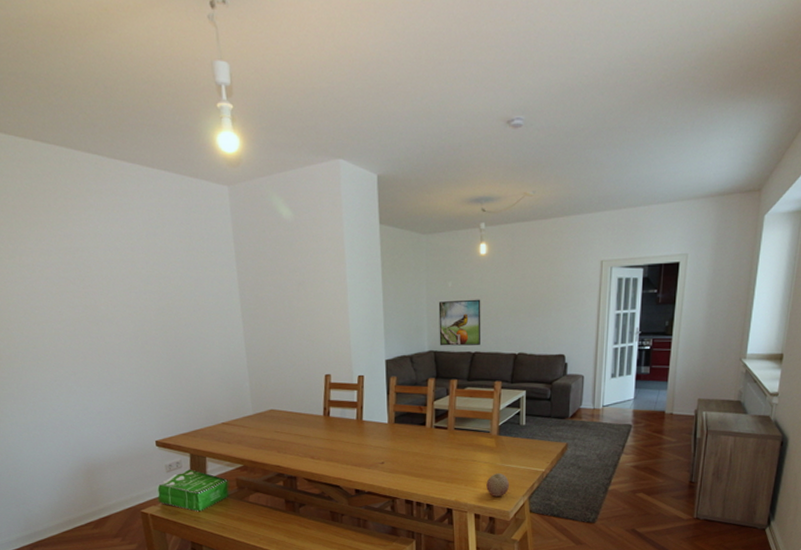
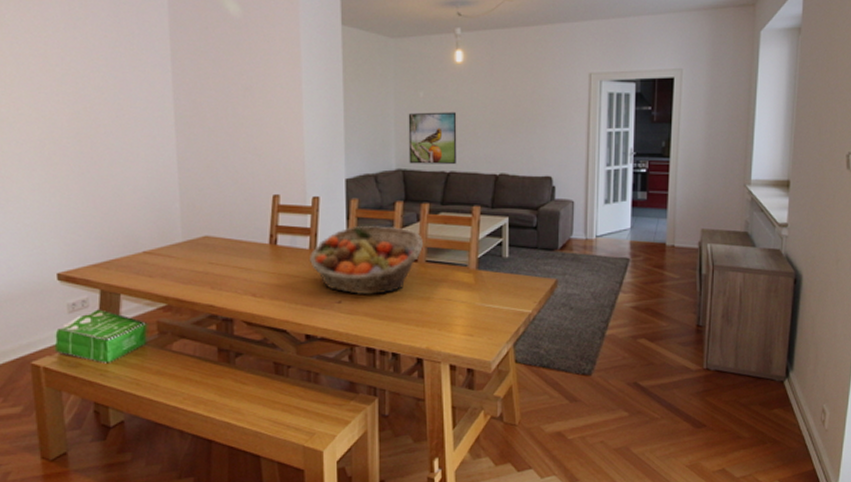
fruit basket: none [356,399,452,457] -> present [308,226,423,295]
fruit: present [486,473,510,497] -> none [463,315,491,343]

